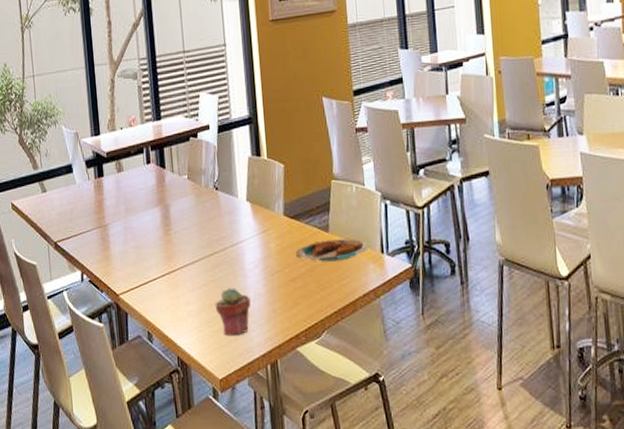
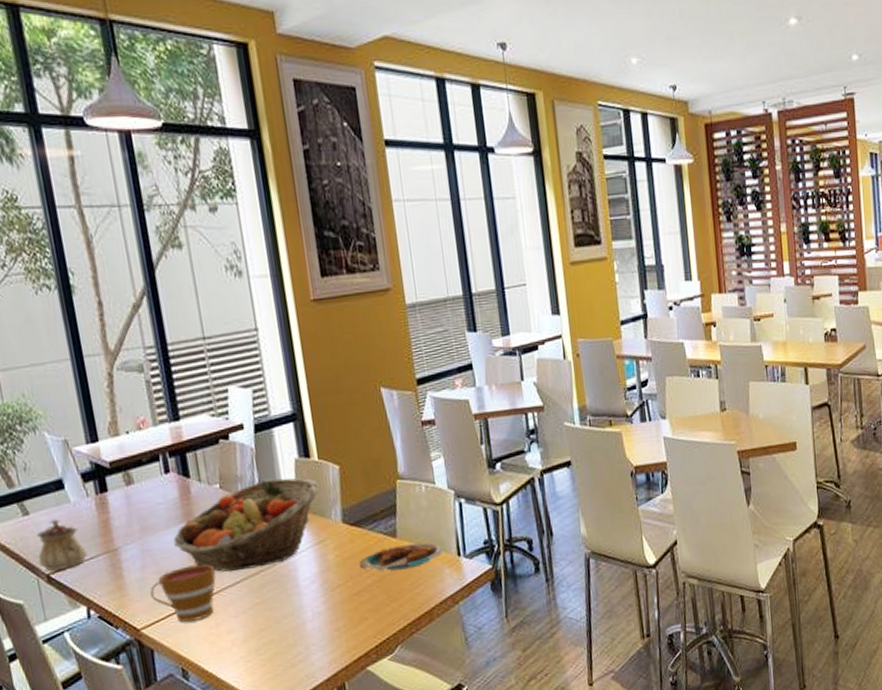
teapot: none [49,196,85,239] -> present [36,518,88,571]
cup: none [129,243,180,292] -> present [150,564,216,622]
fruit basket: none [149,173,266,252] -> present [173,478,319,572]
potted succulent: present [215,288,251,336] -> none [264,608,309,663]

